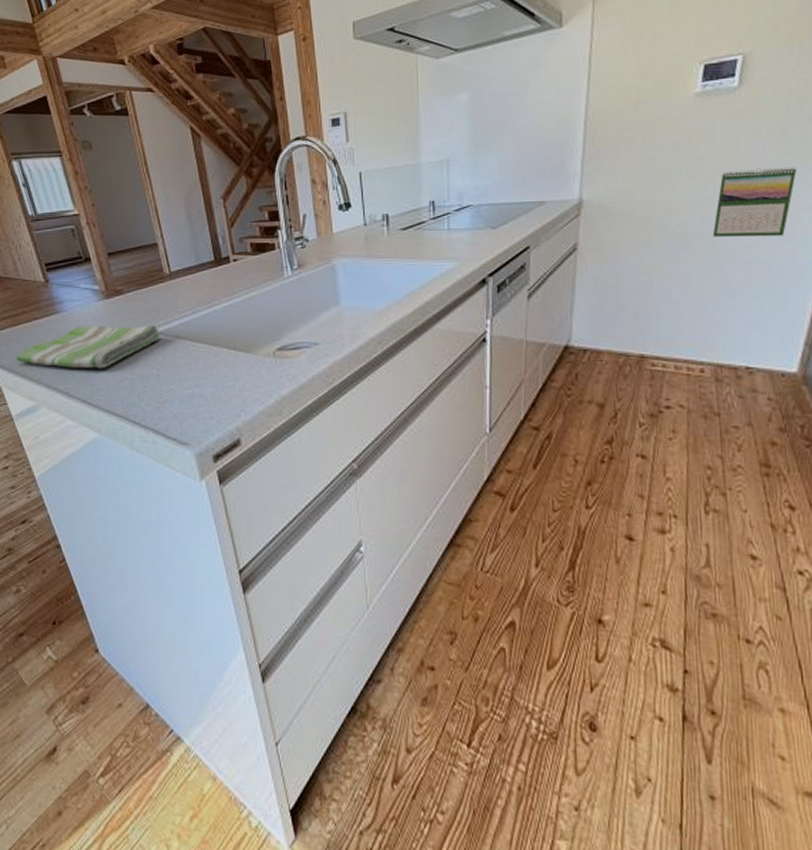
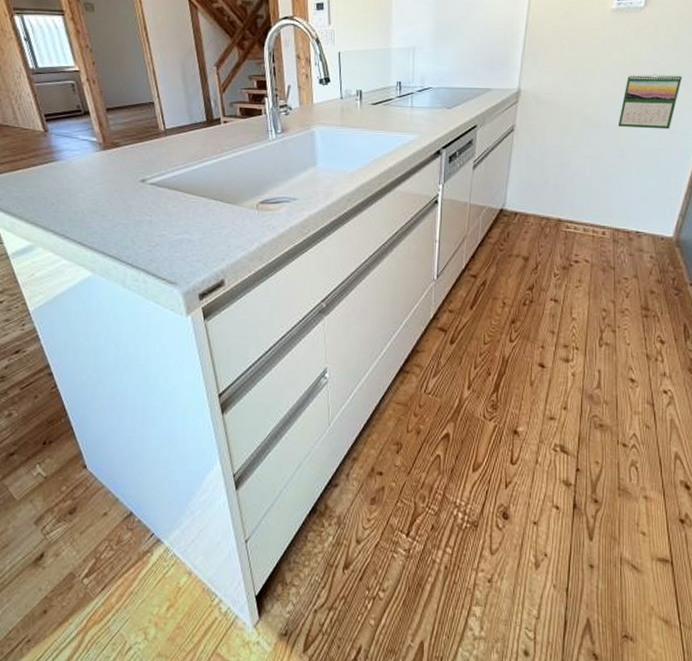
dish towel: present [16,325,160,369] -> none [13,173,154,214]

